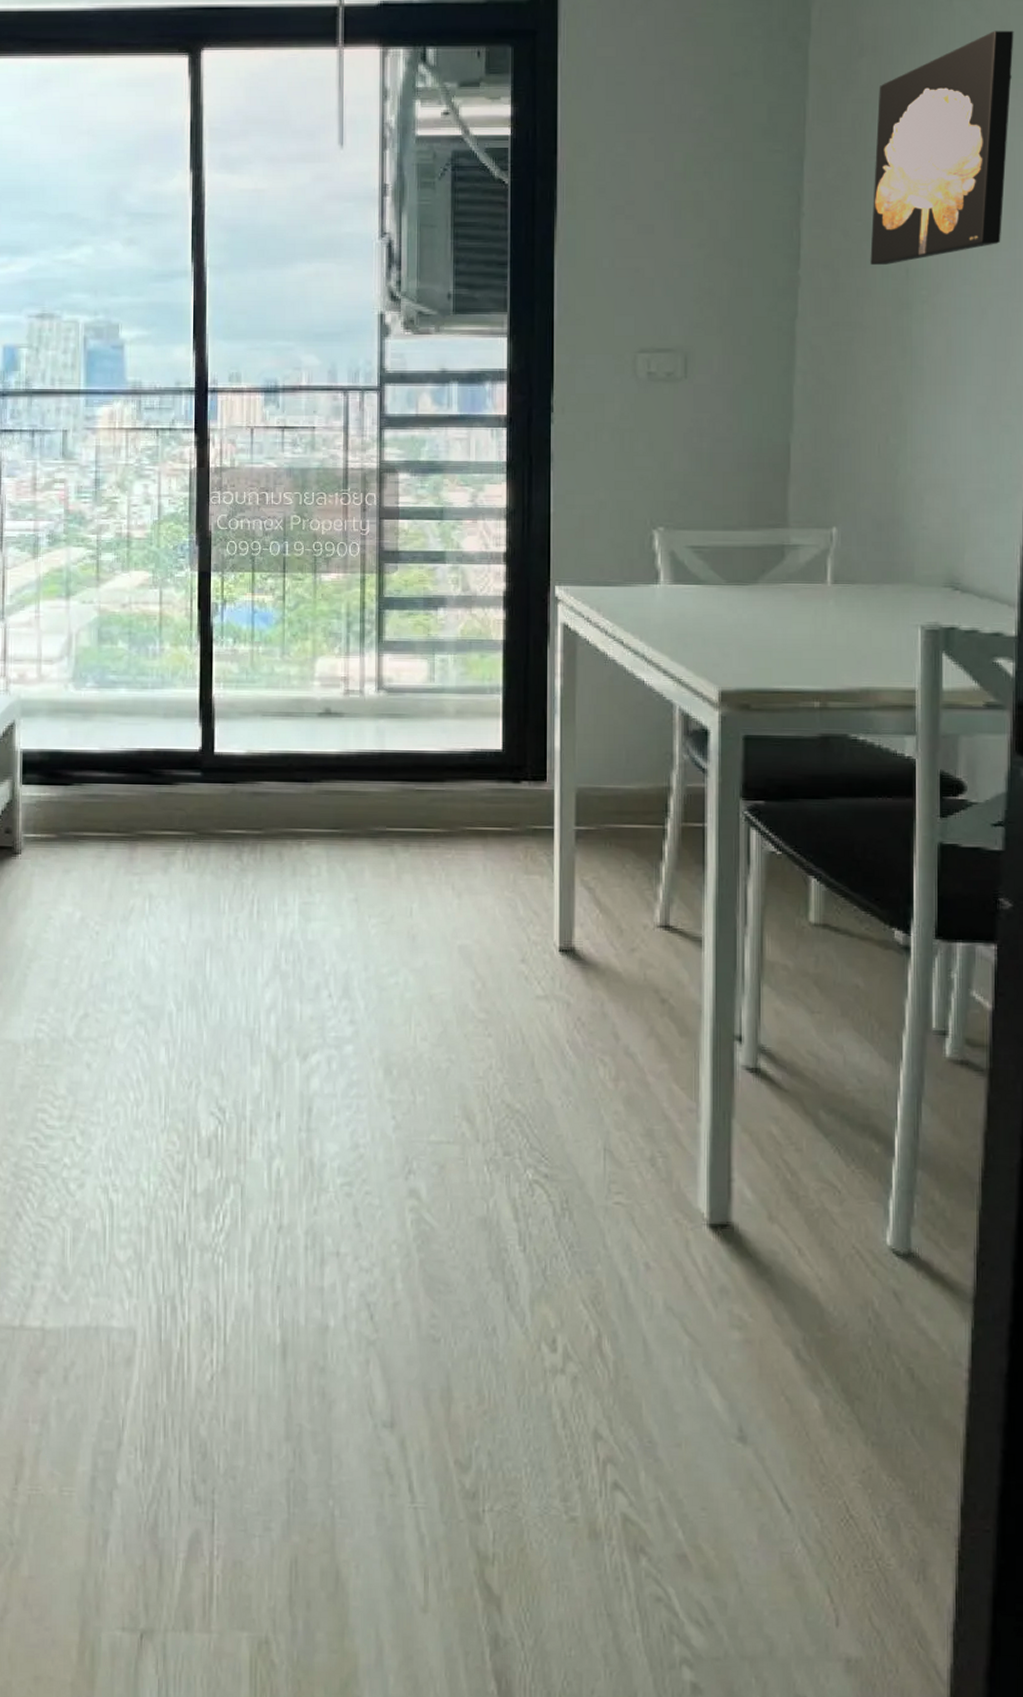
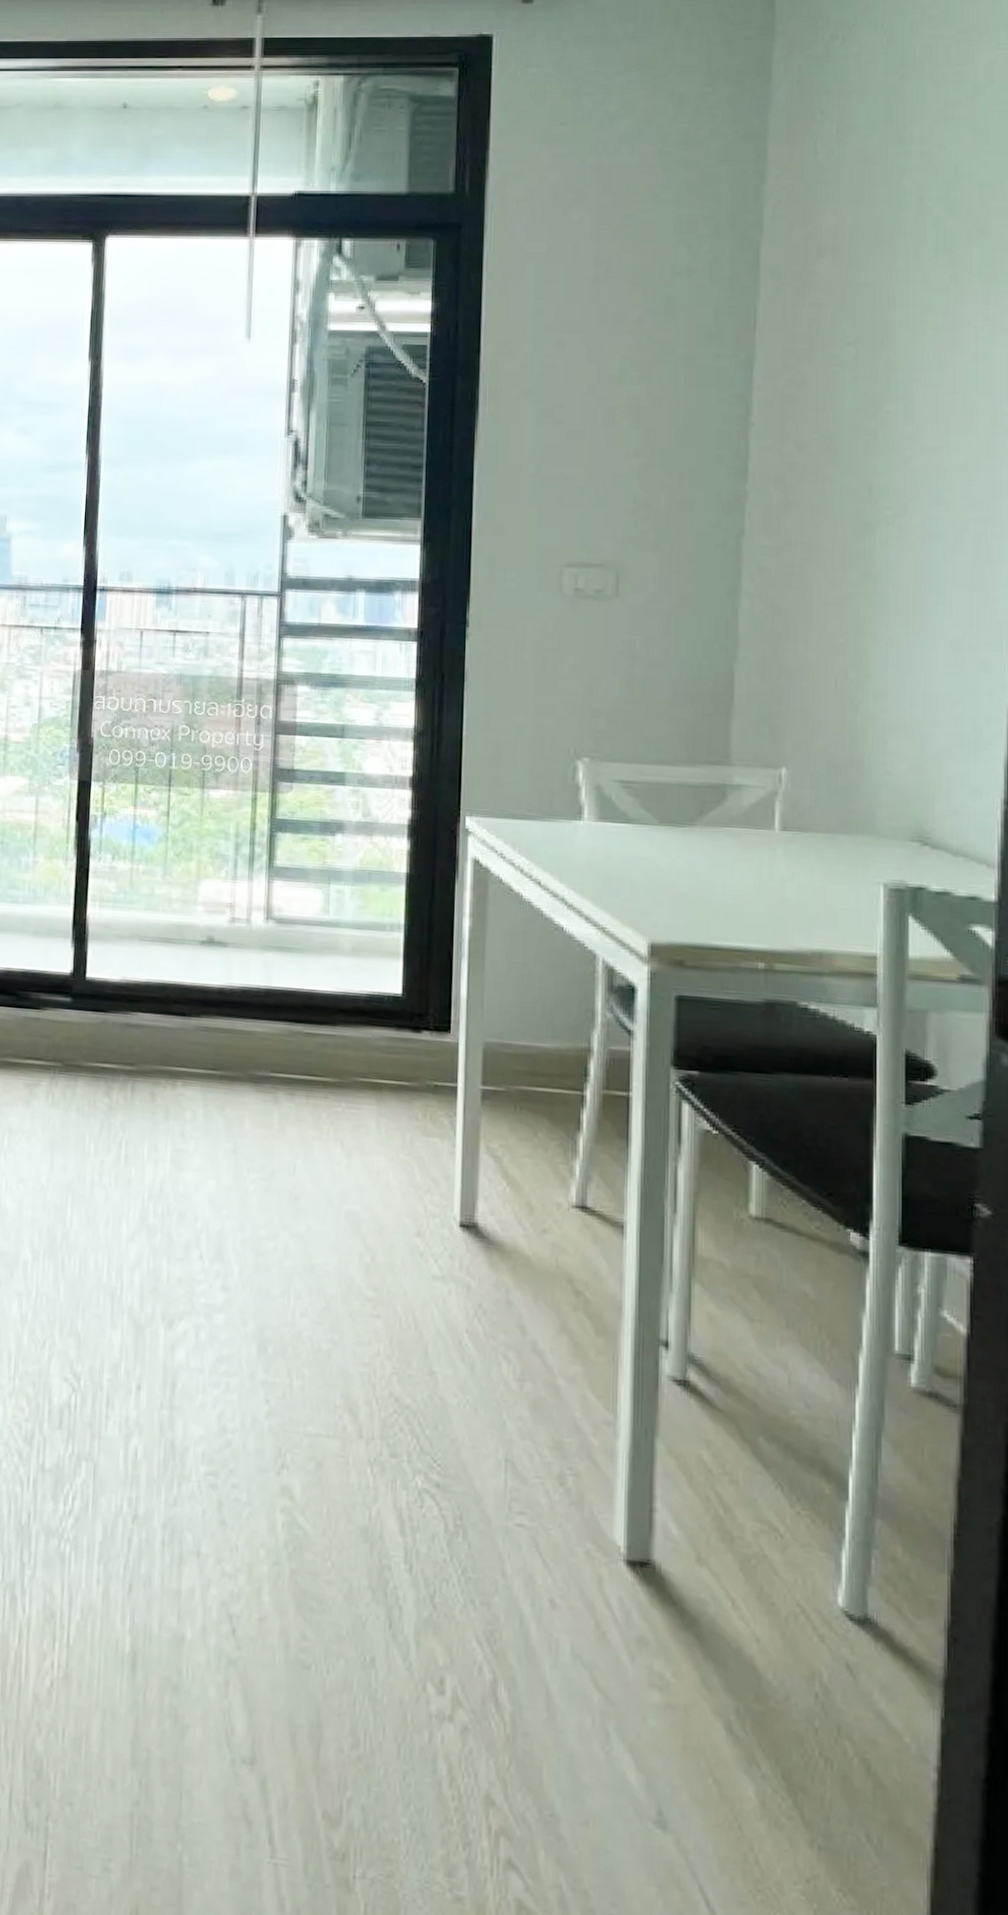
wall art: present [870,30,1014,266] -> none [828,232,994,482]

